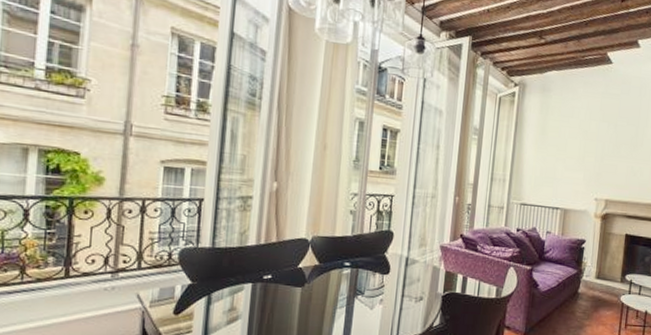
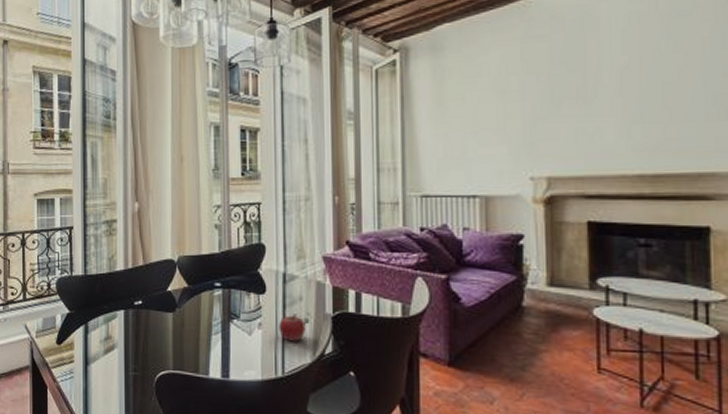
fruit: none [397,292,420,316] -> present [279,314,306,342]

